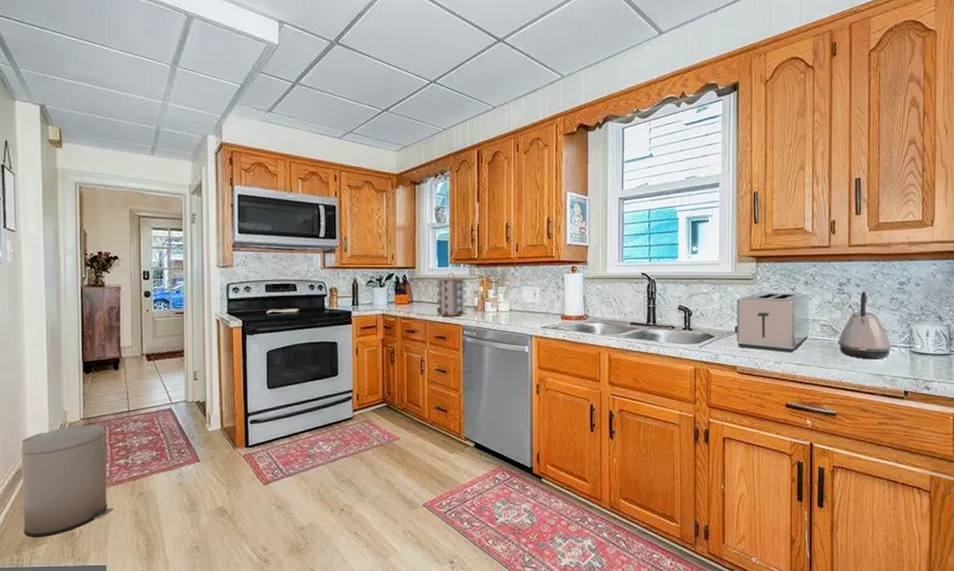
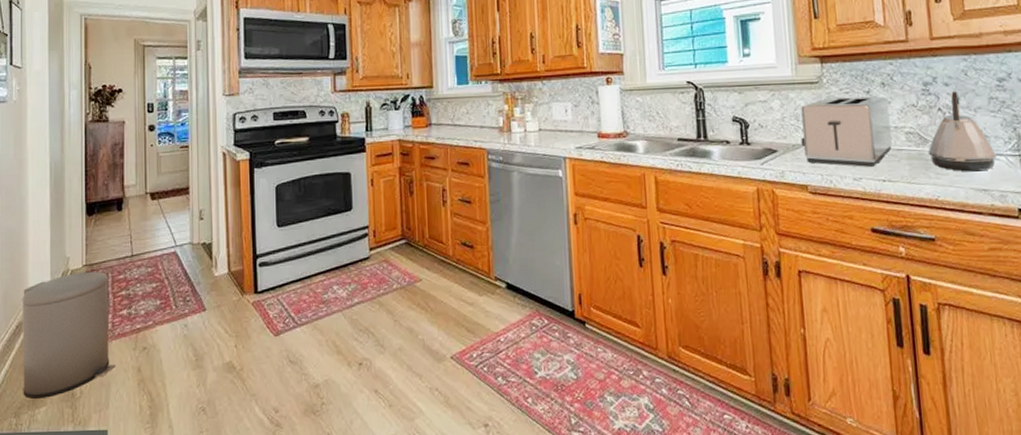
spice rack: present [436,272,467,317] -> none [456,90,492,140]

